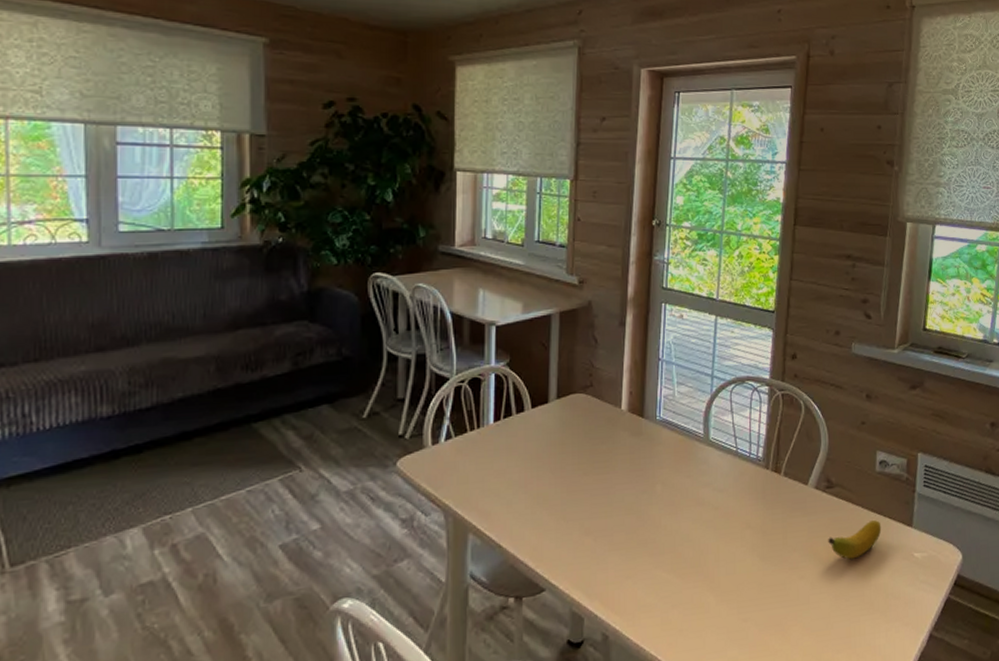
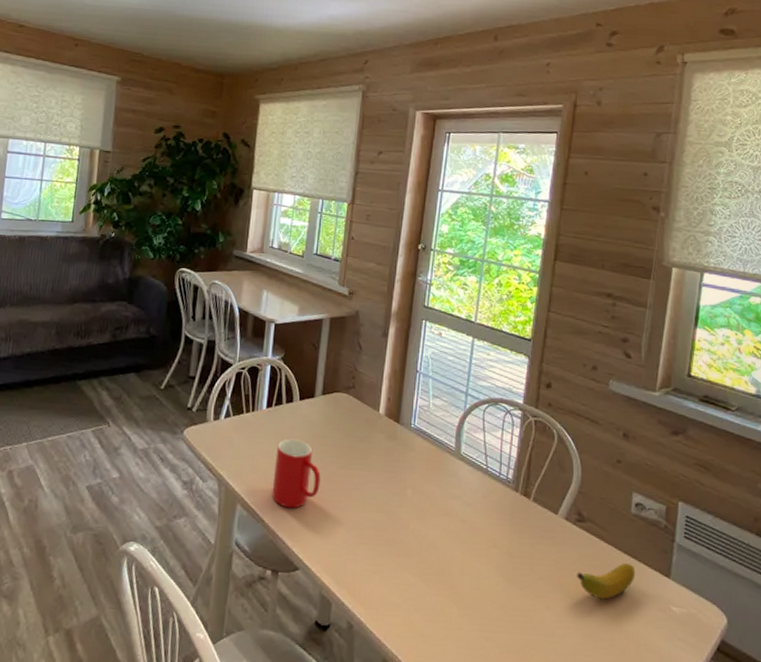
cup: none [508,451,562,528] -> present [272,438,321,509]

